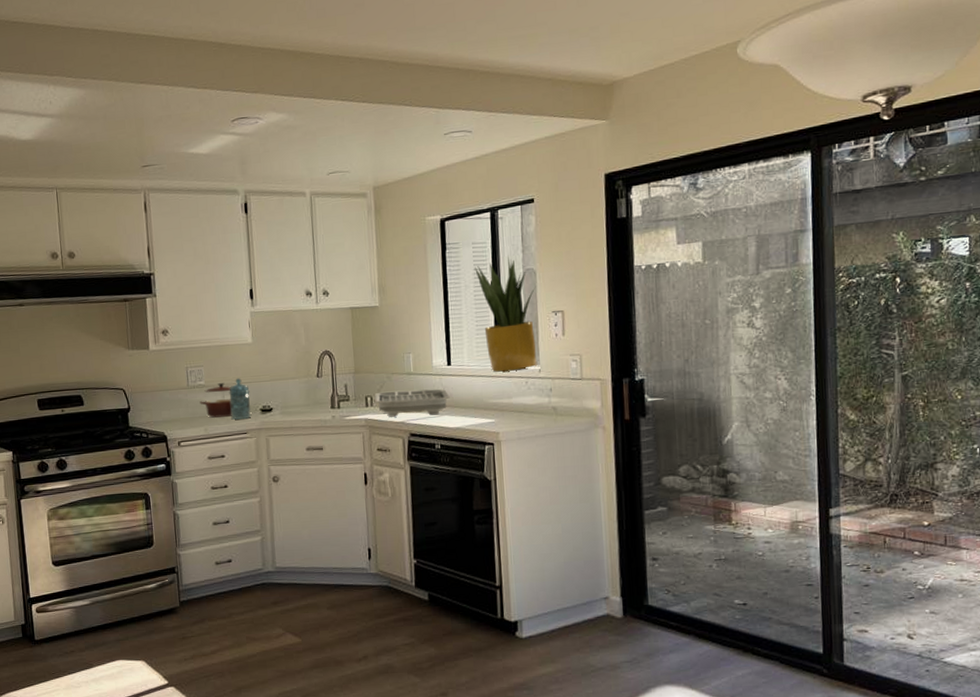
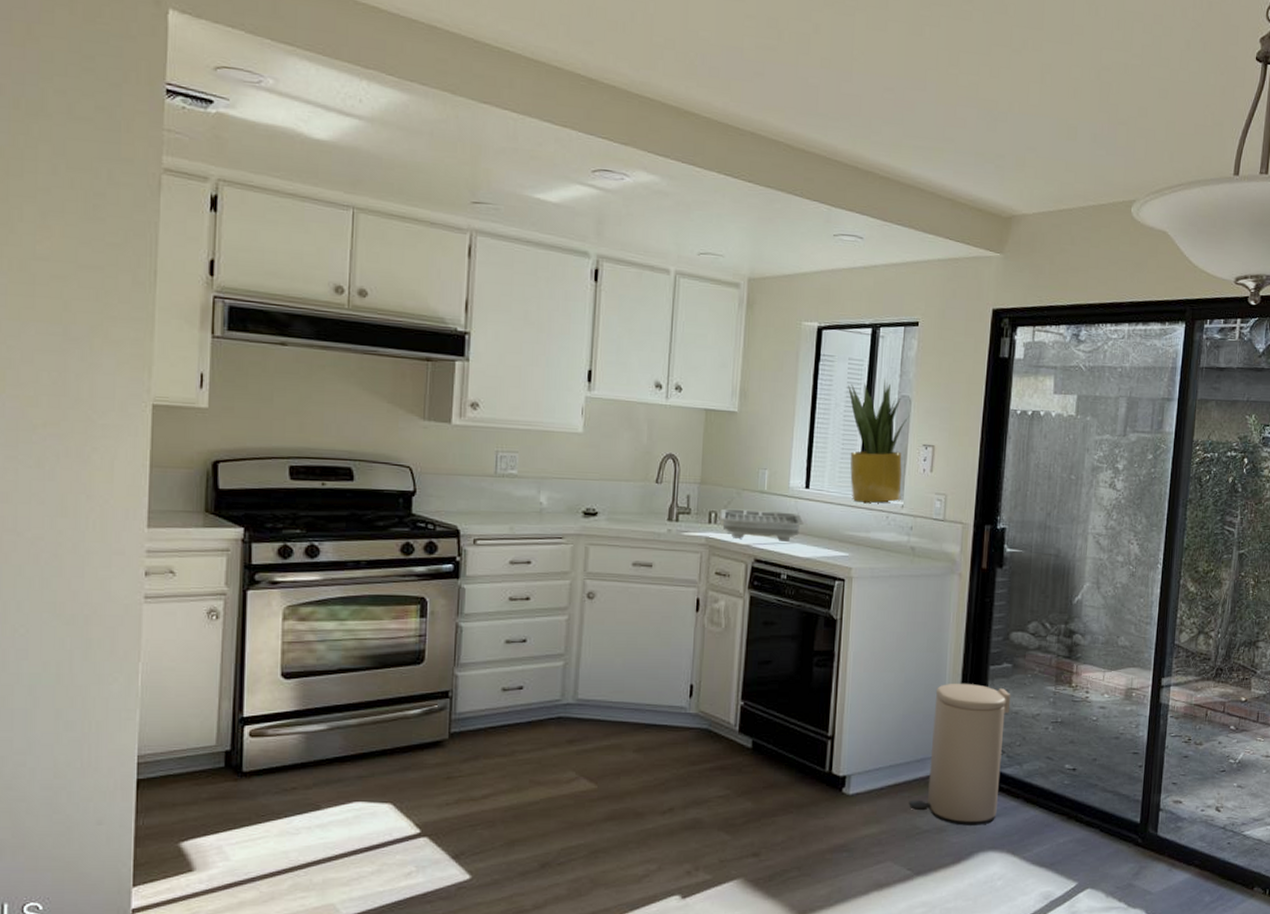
saucepan: present [200,383,232,418] -> none [508,475,550,516]
canister: present [229,378,251,420] -> none [545,472,573,521]
pedal bin: none [580,528,671,662] -> present [909,683,1011,826]

